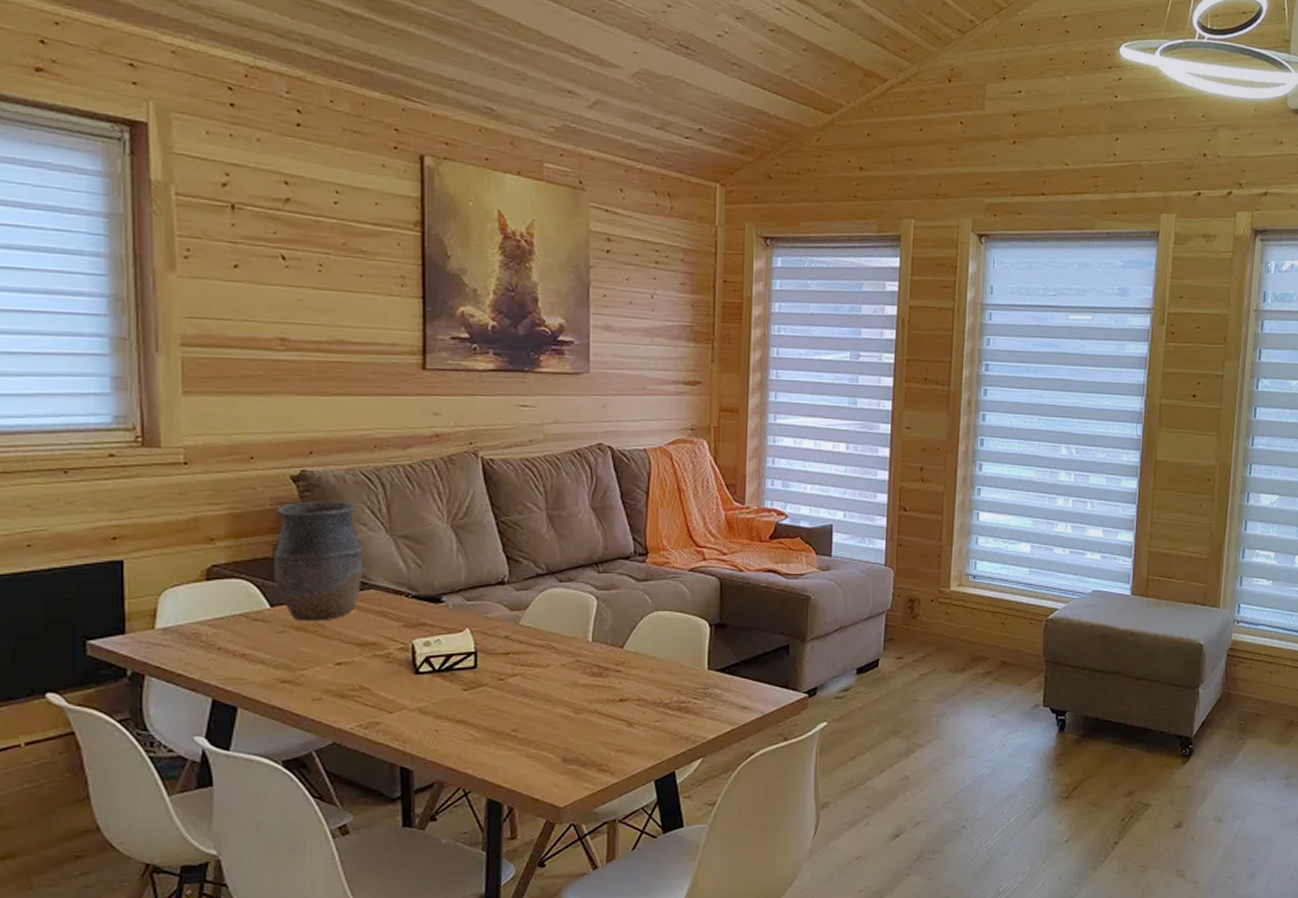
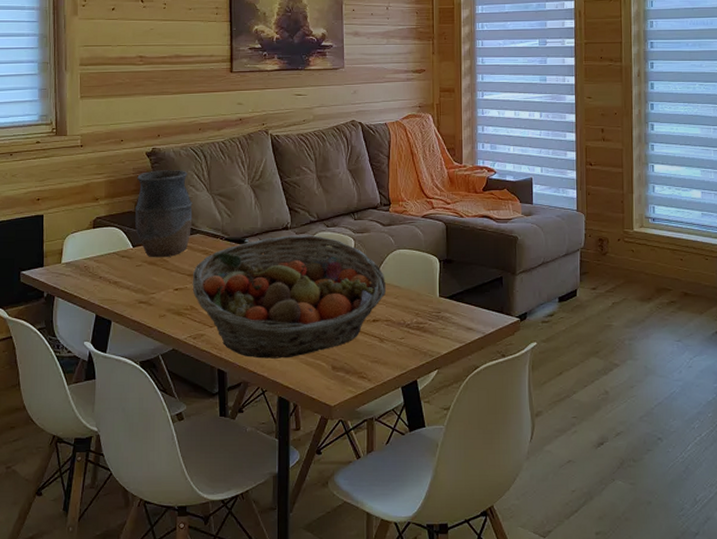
fruit basket: none [362,592,639,752] -> present [192,235,387,359]

